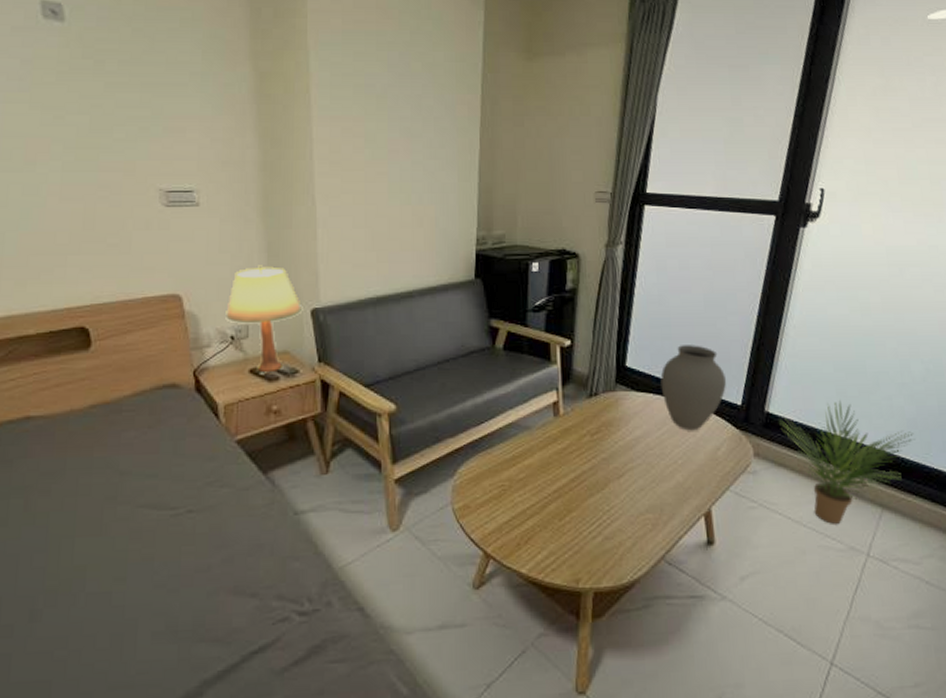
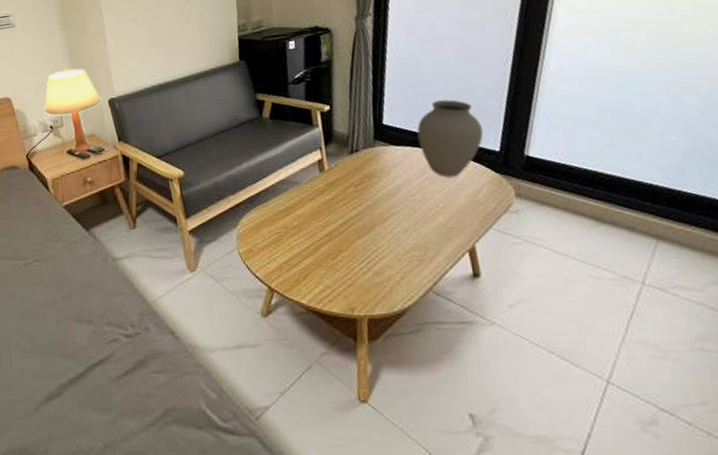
potted plant: present [779,400,915,525] -> none [540,140,693,257]

